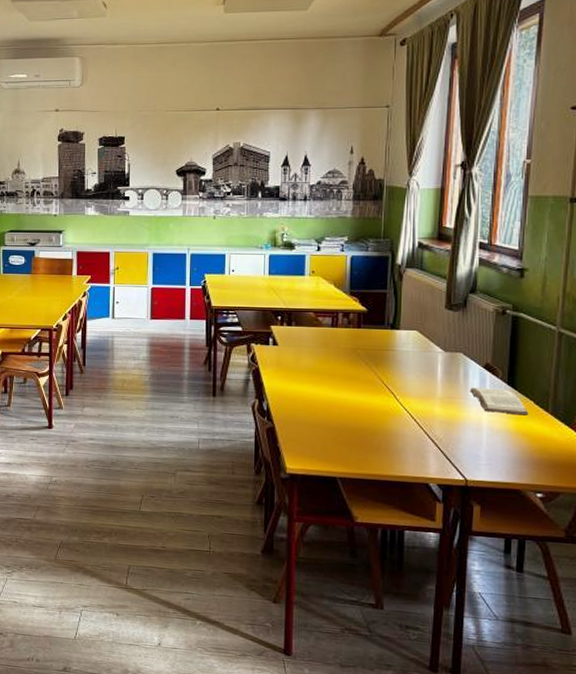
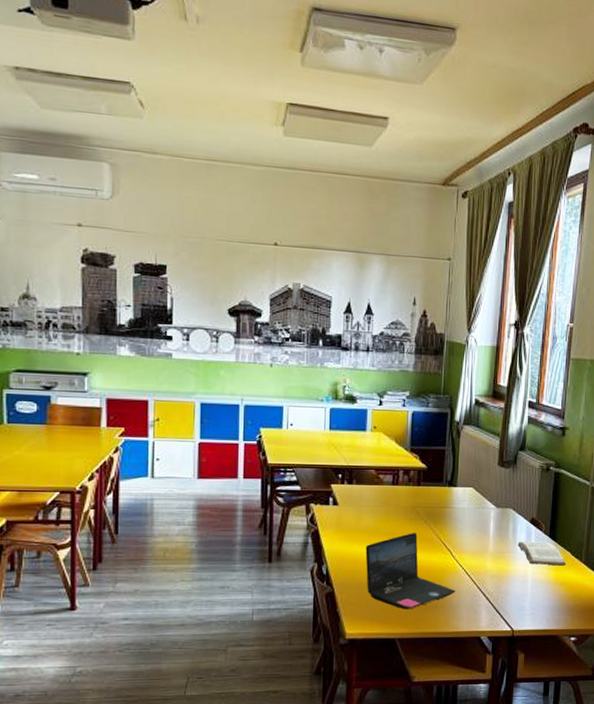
laptop: none [305,373,401,450] -> present [365,532,456,610]

